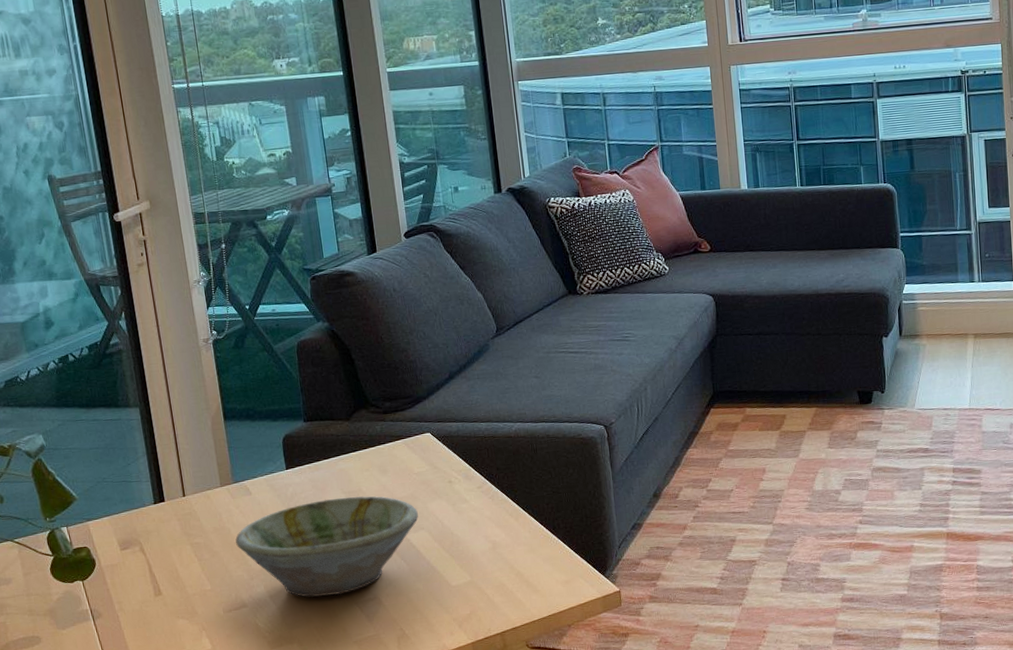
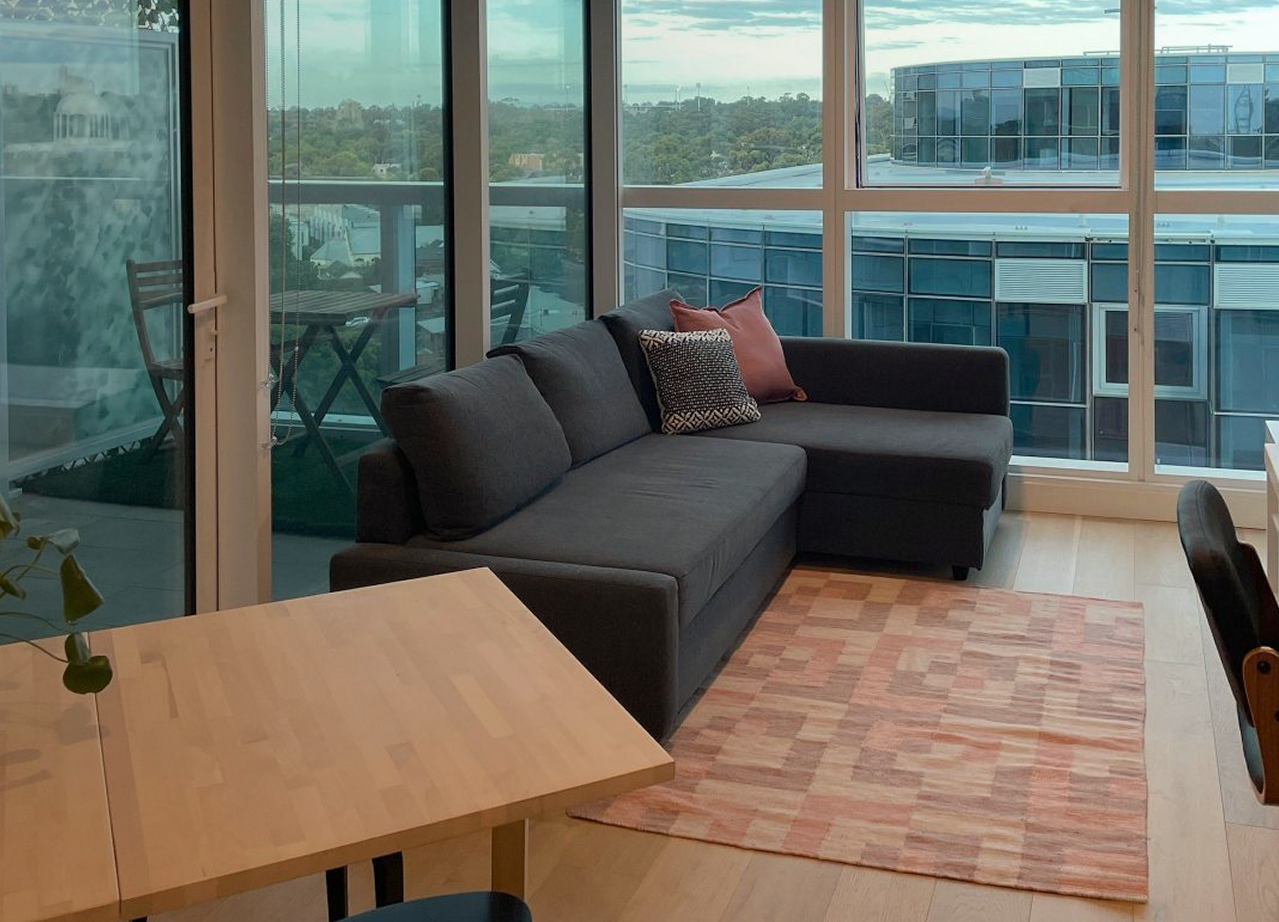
bowl: present [235,496,418,597] -> none [266,628,465,737]

